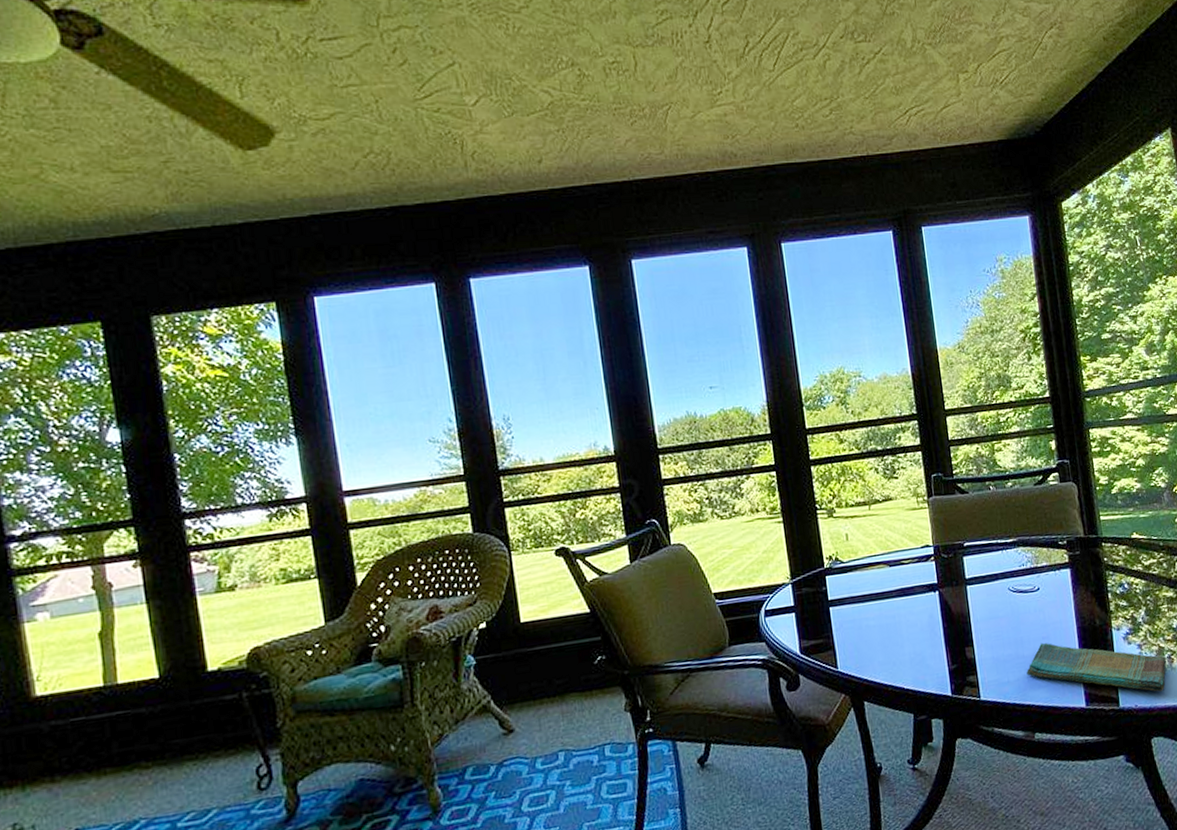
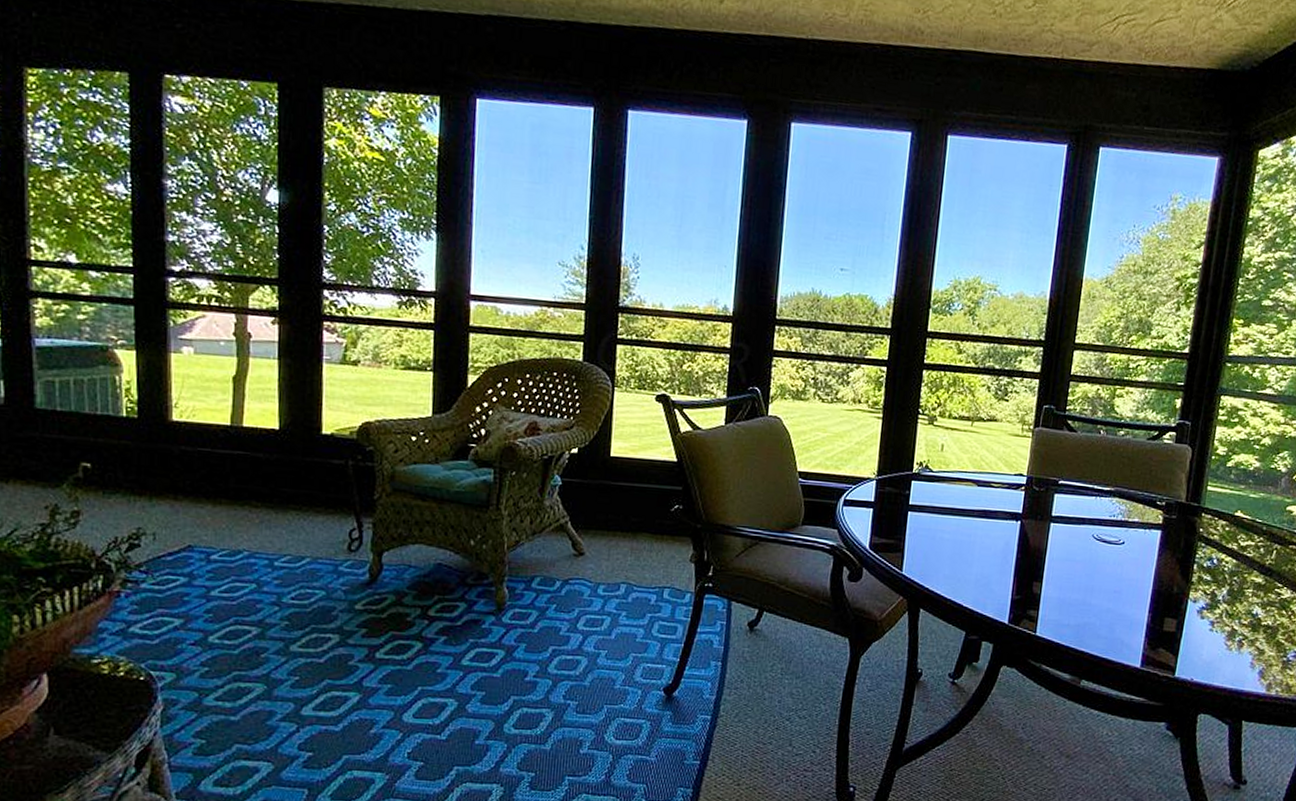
dish towel: present [1026,642,1167,692] -> none [1089,595,1236,672]

